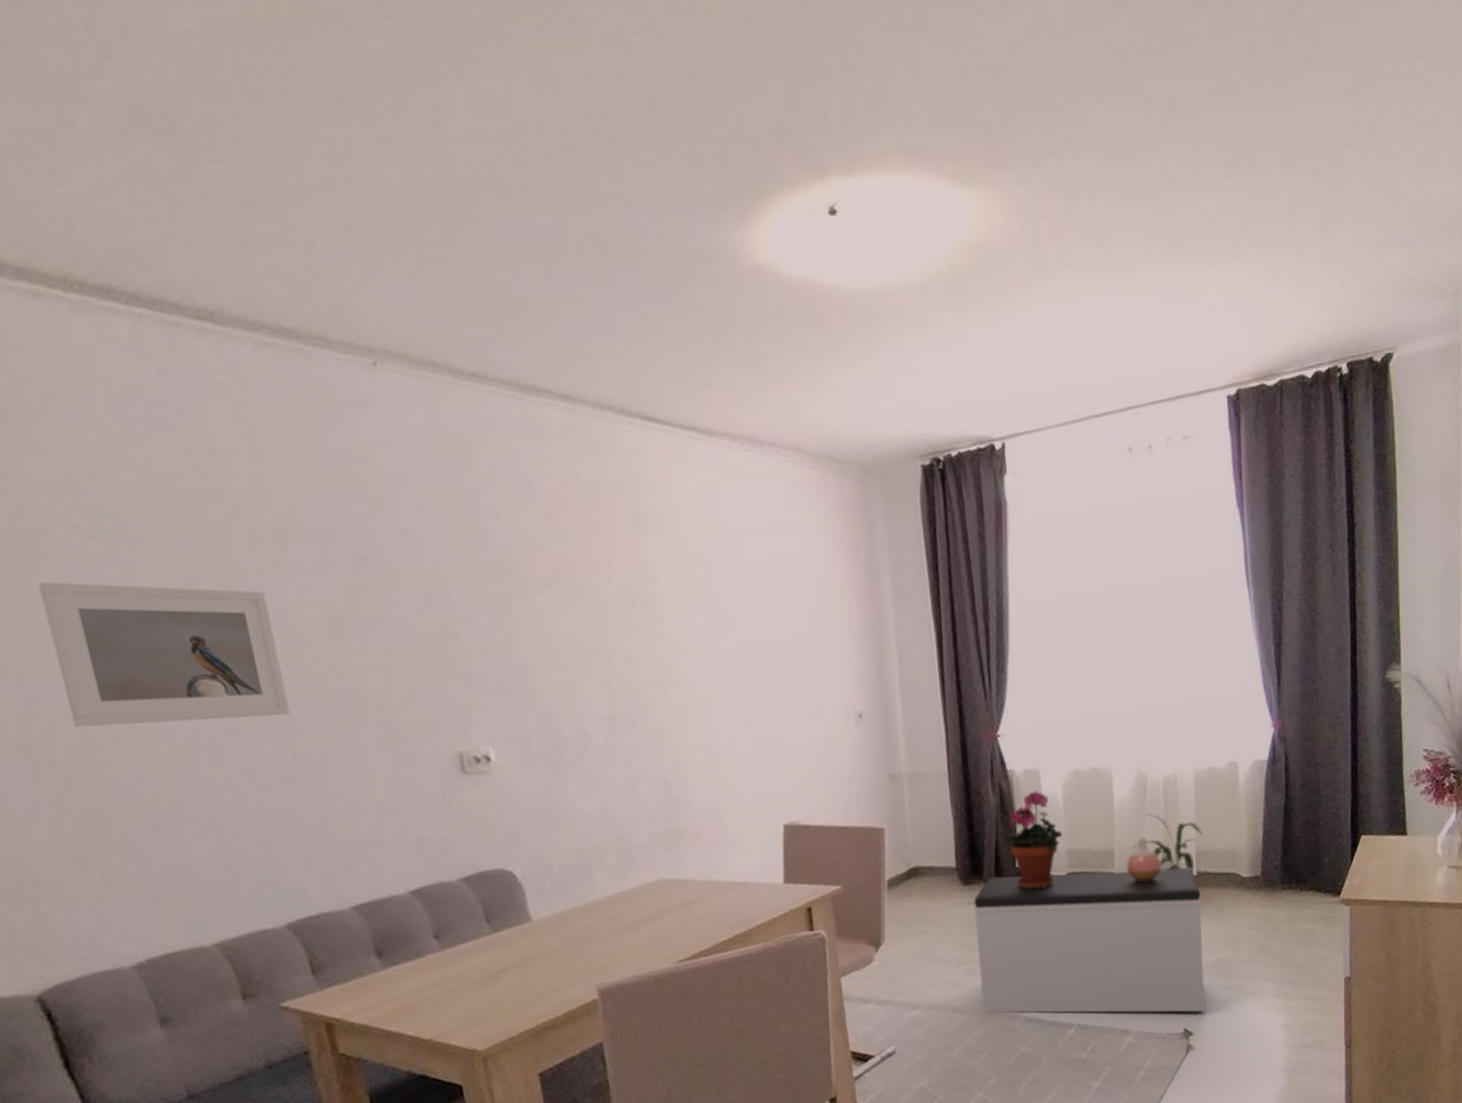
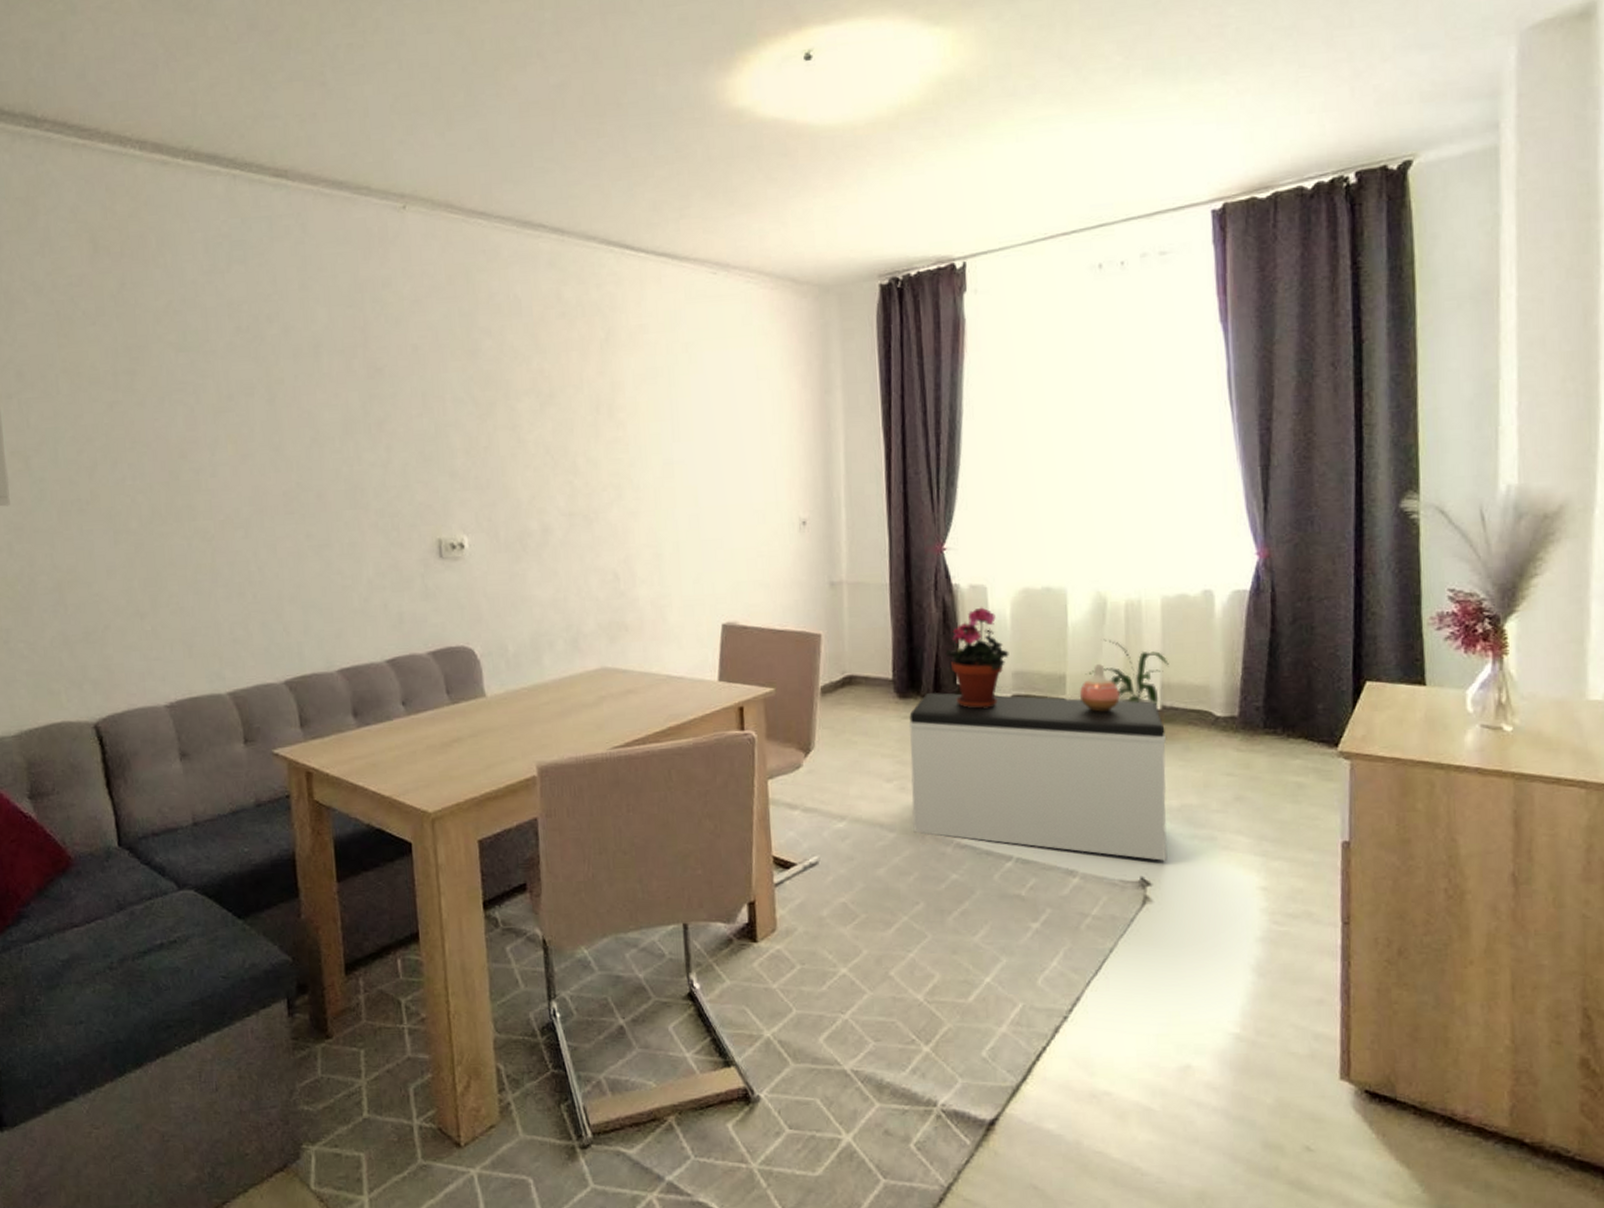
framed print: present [38,581,290,728] -> none [138,385,308,504]

